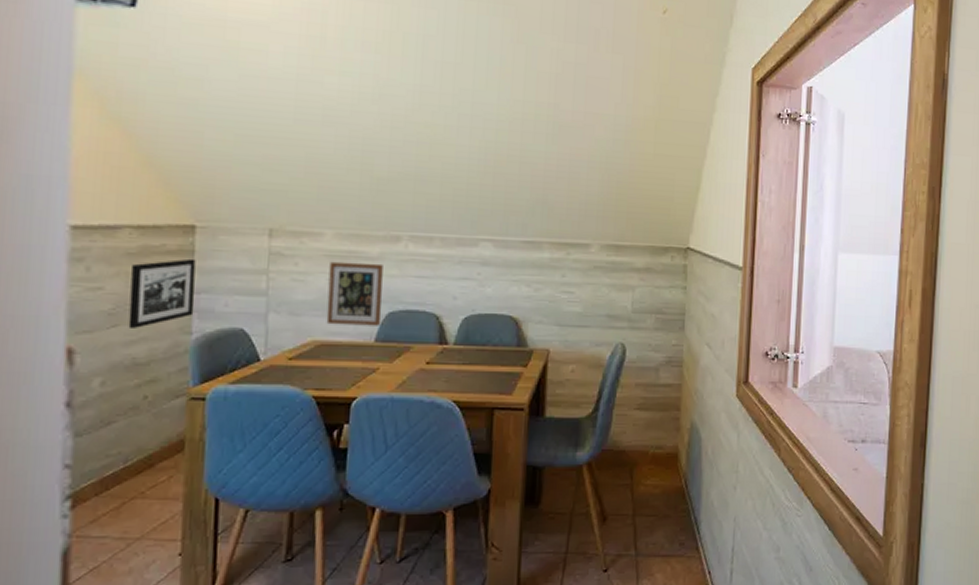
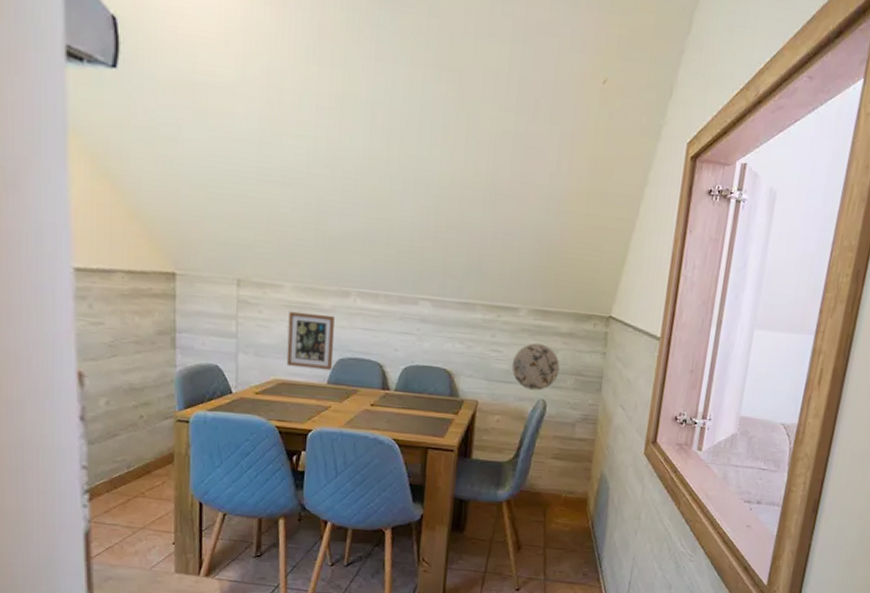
picture frame: present [128,258,196,328] -> none [125,302,177,359]
decorative plate: none [585,281,638,334] -> present [511,343,560,391]

